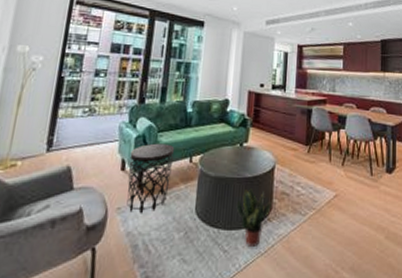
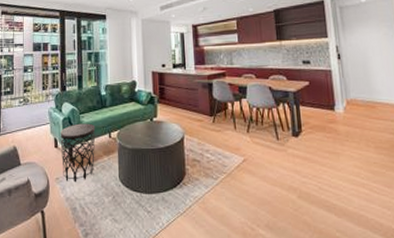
potted plant: present [236,188,272,246] -> none [153,157,185,207]

